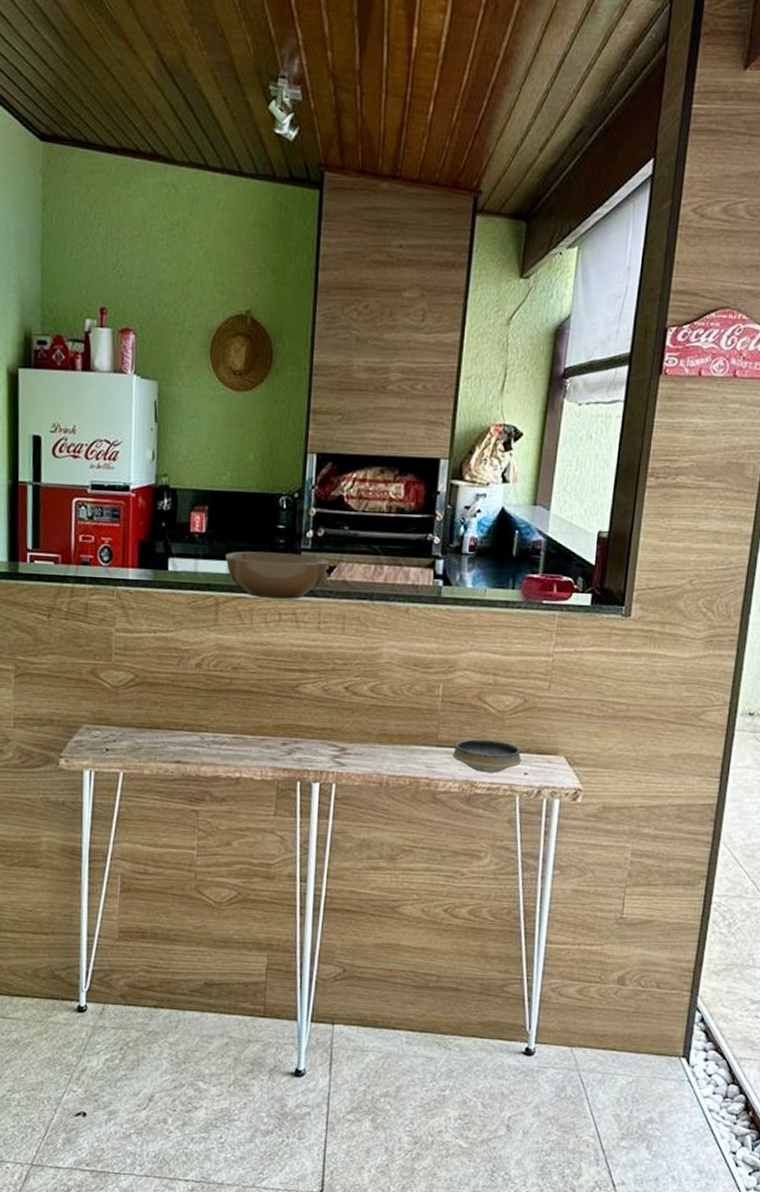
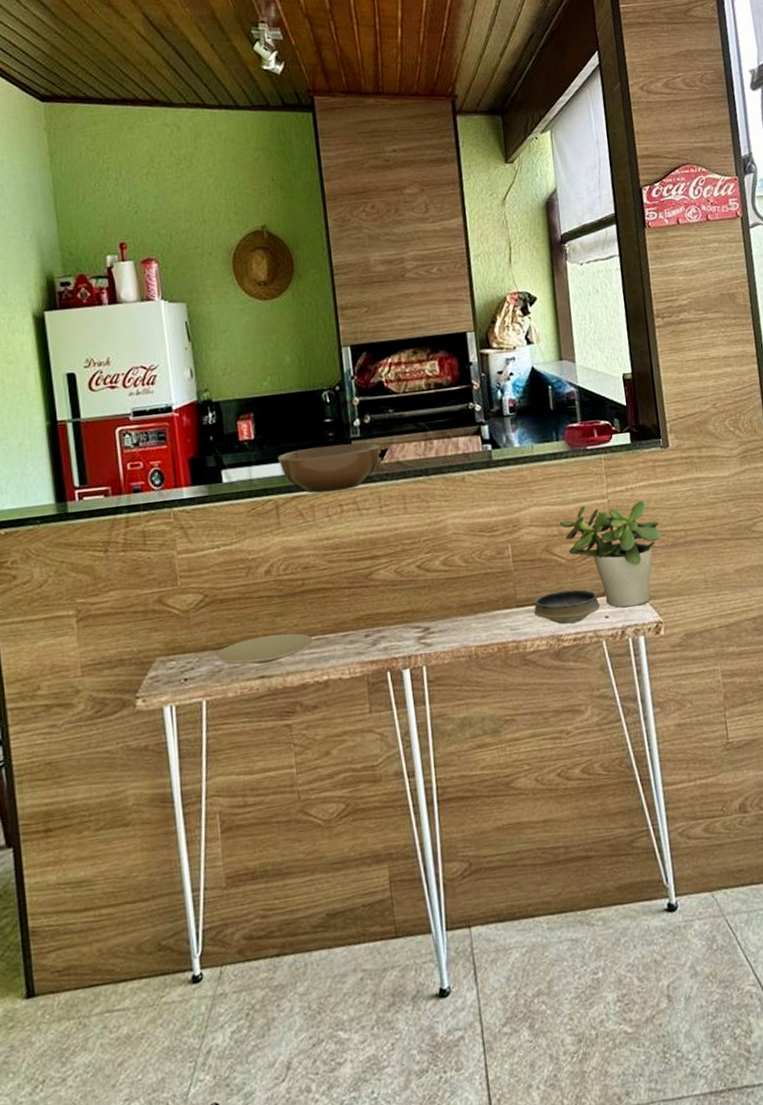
plate: none [139,724,232,751] -> present [217,633,314,665]
potted plant: none [498,659,602,769] -> present [560,500,662,607]

